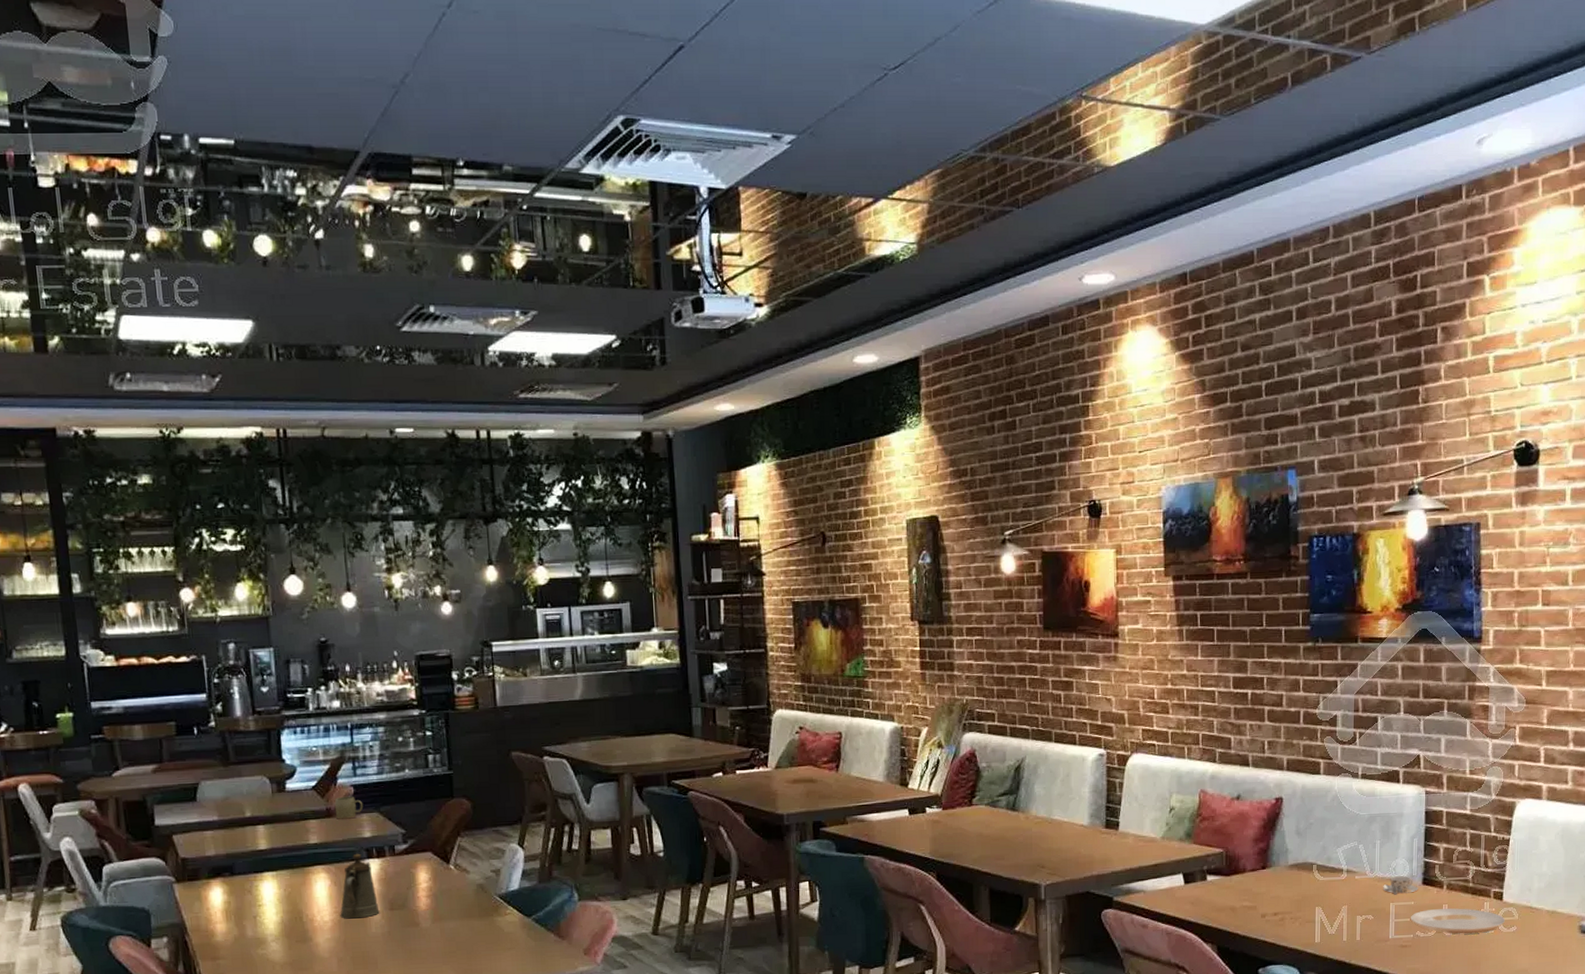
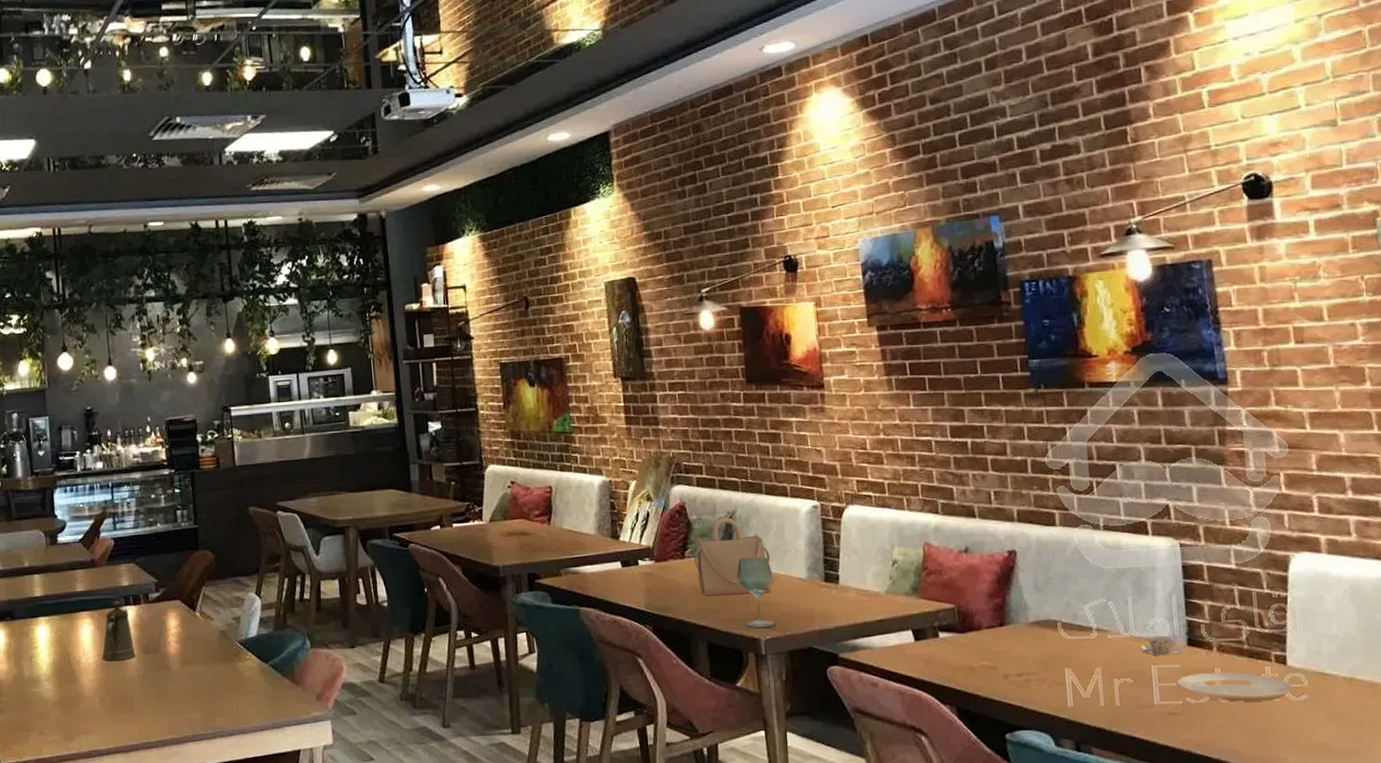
mug: present [334,796,364,819] -> none [97,548,122,569]
handbag: none [981,765,1055,843] -> present [694,517,771,596]
wine glass: none [1021,804,1058,874] -> present [736,557,775,628]

